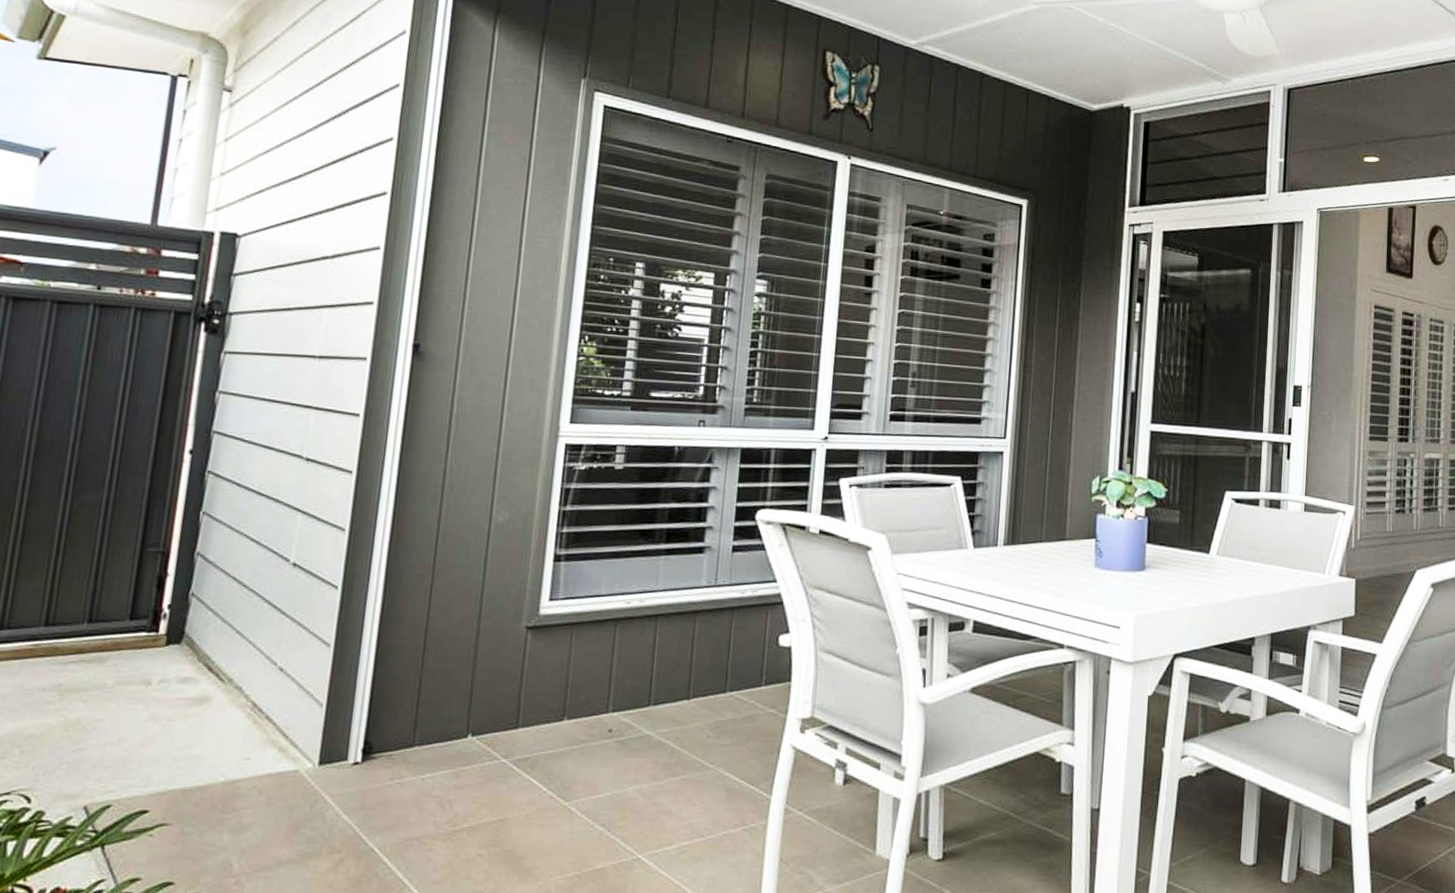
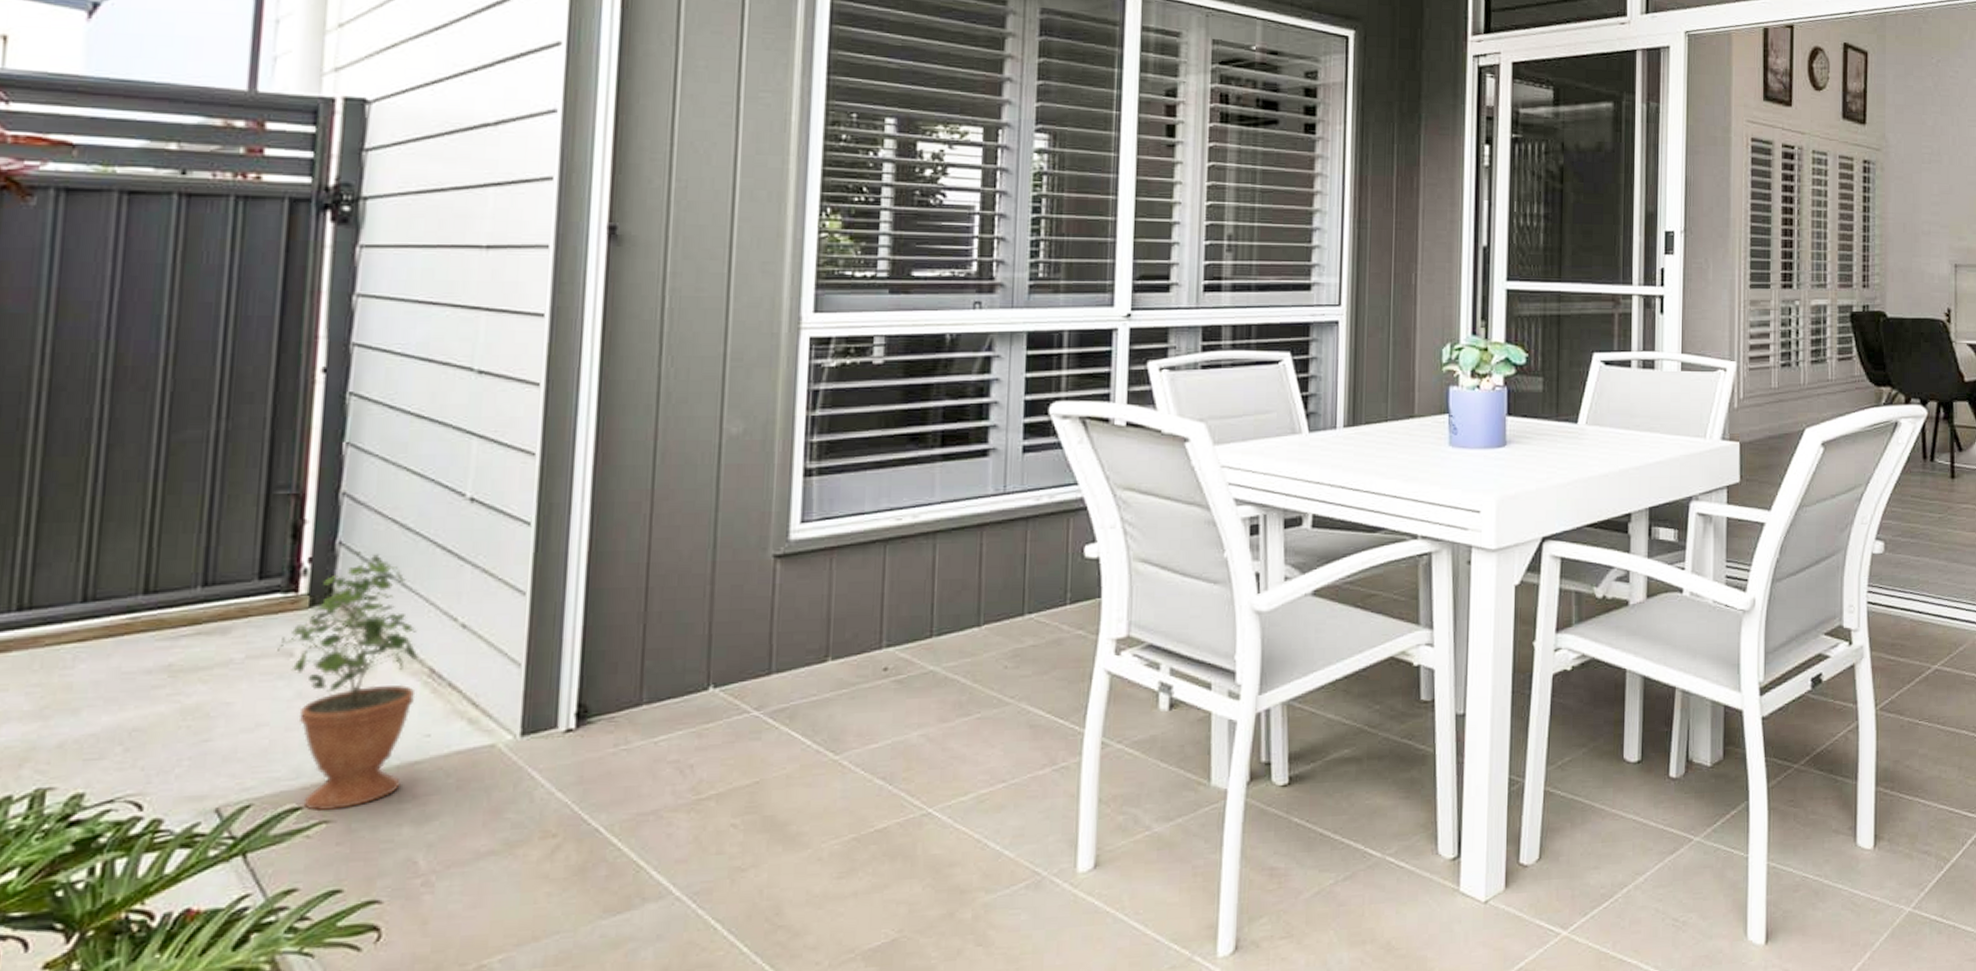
potted plant: none [139,602,245,816] -> present [277,551,418,812]

